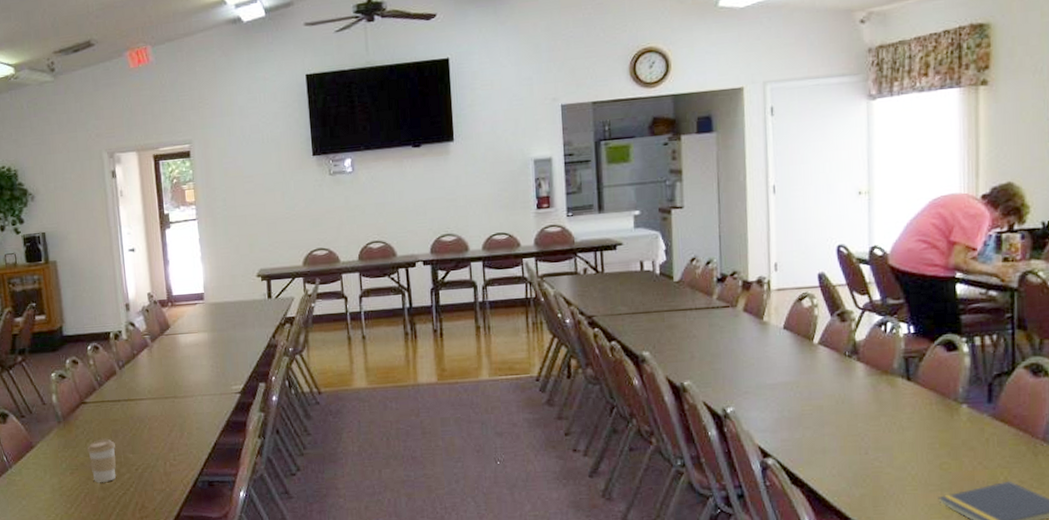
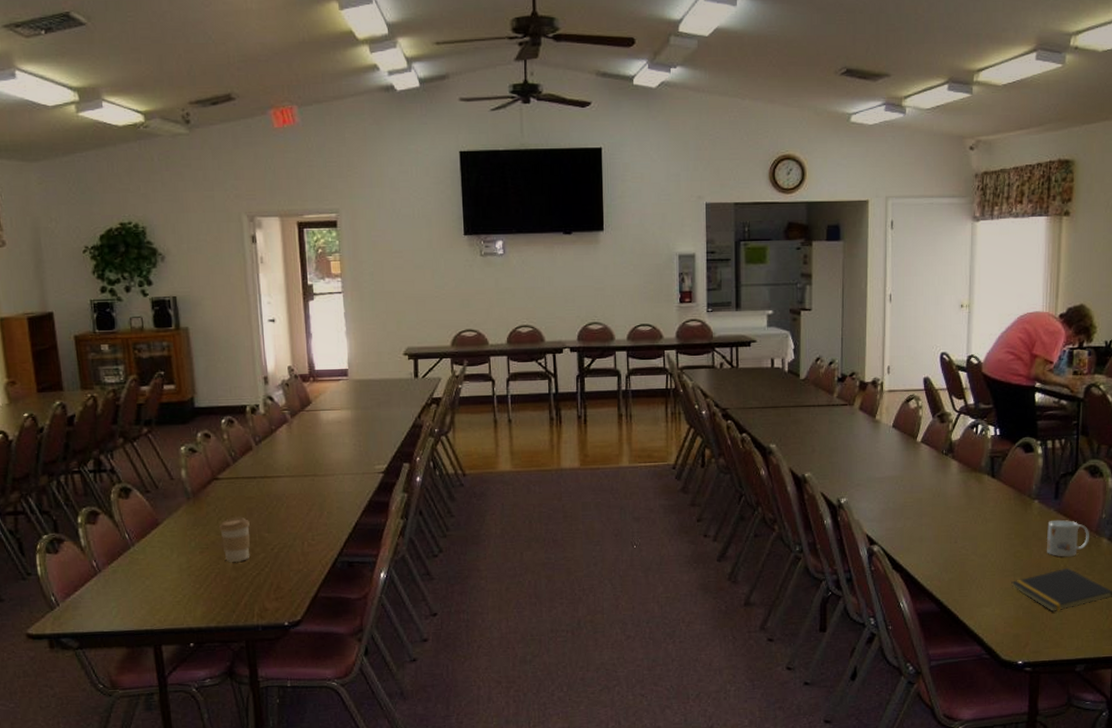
mug: none [979,426,1036,469] -> present [1046,519,1090,557]

